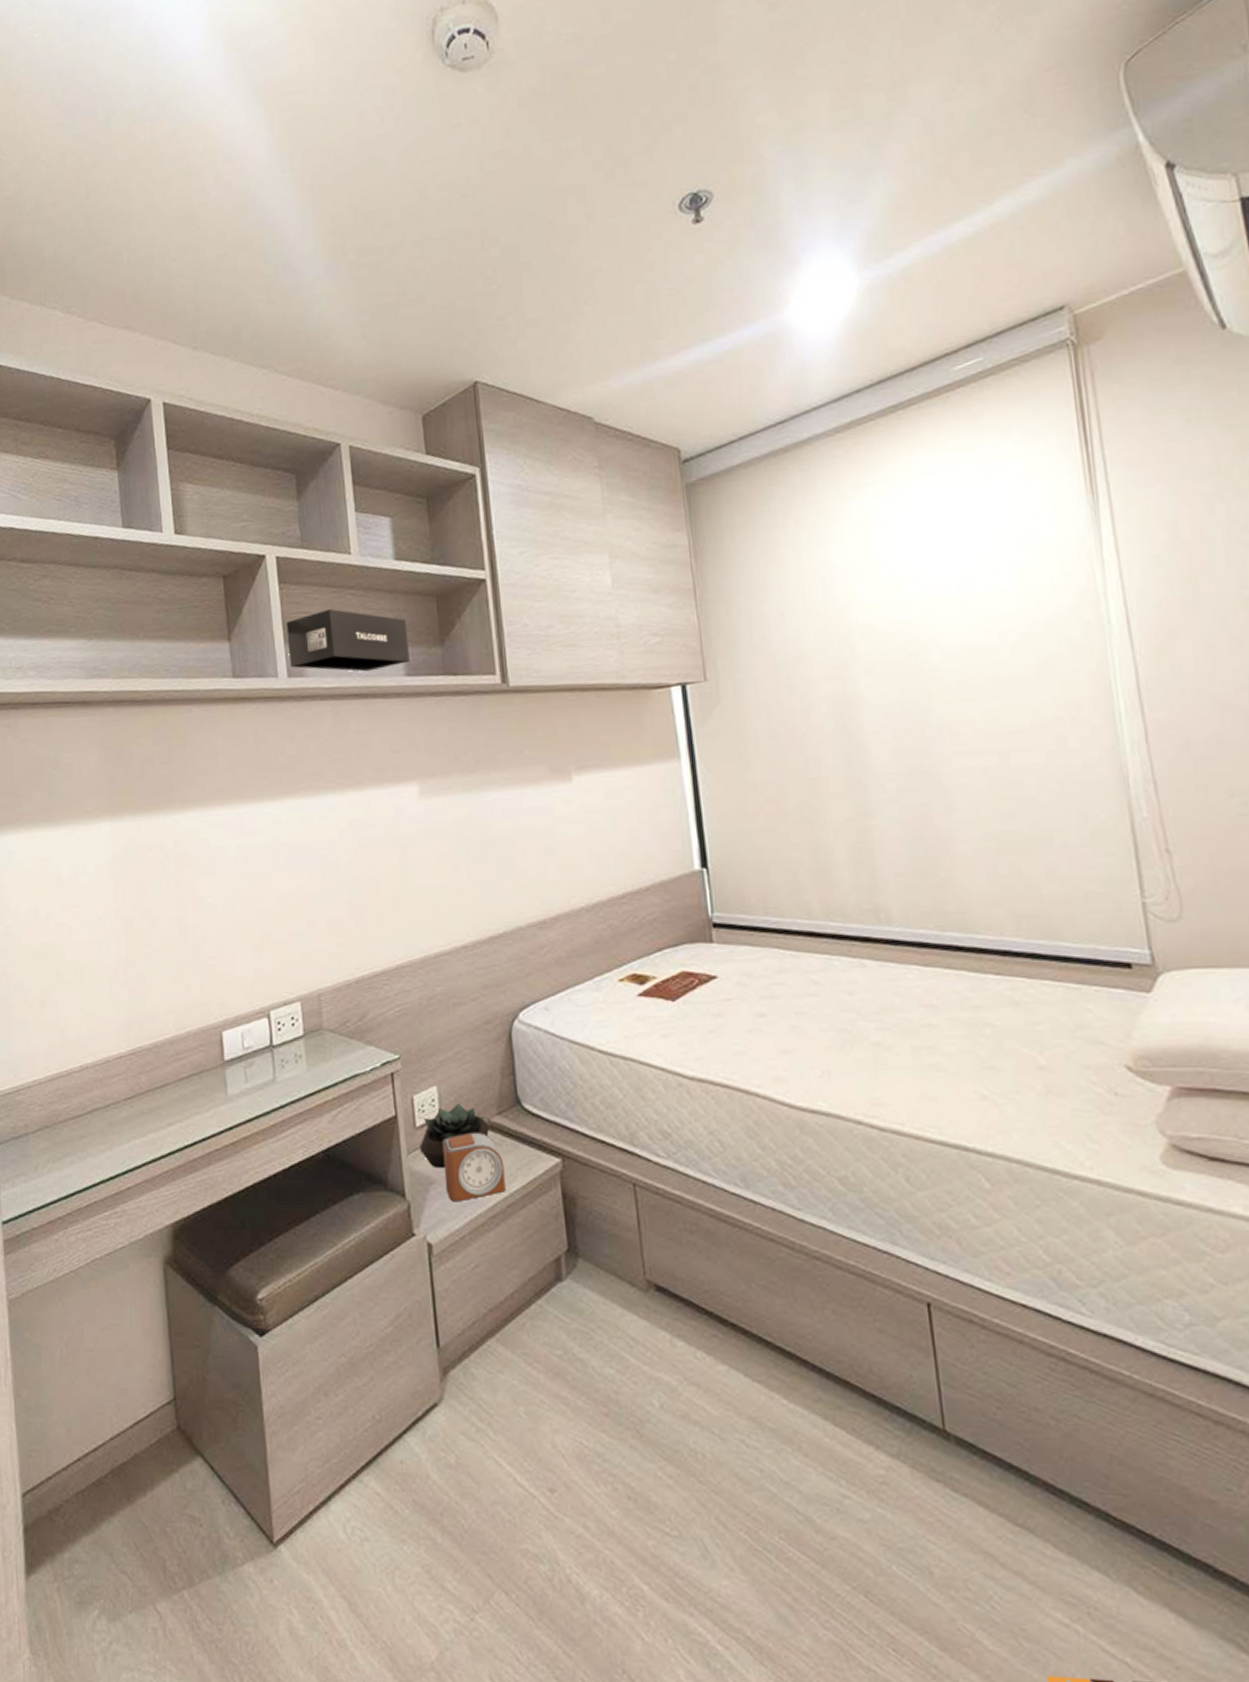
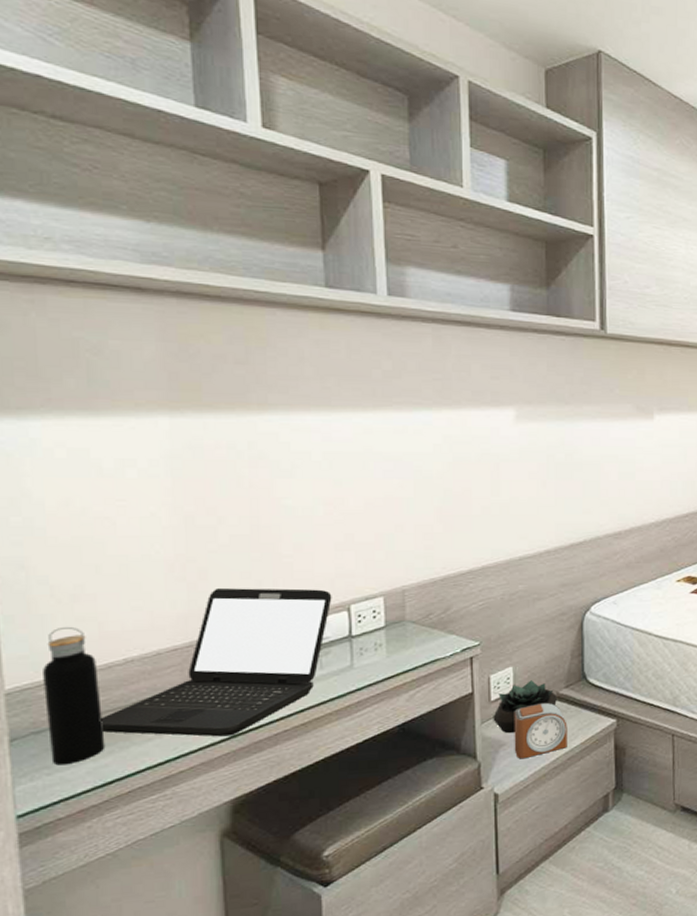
water bottle: none [20,1032,68,1171] -> present [43,626,106,764]
laptop: none [63,992,253,1152] -> present [101,588,332,737]
box: present [286,609,410,672] -> none [389,236,515,302]

